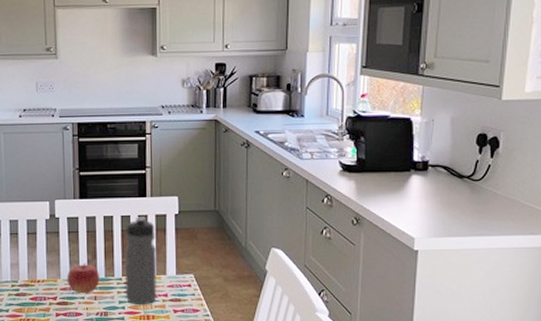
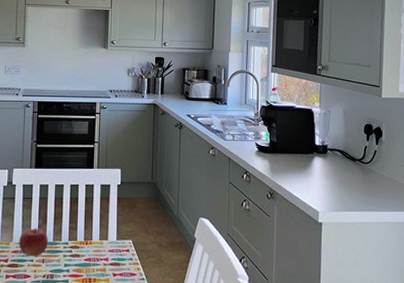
water bottle: present [125,217,158,306] -> none [70,186,100,269]

